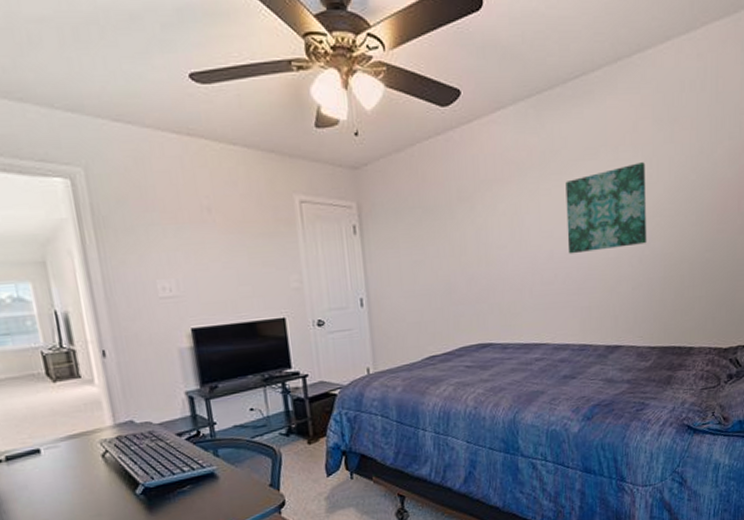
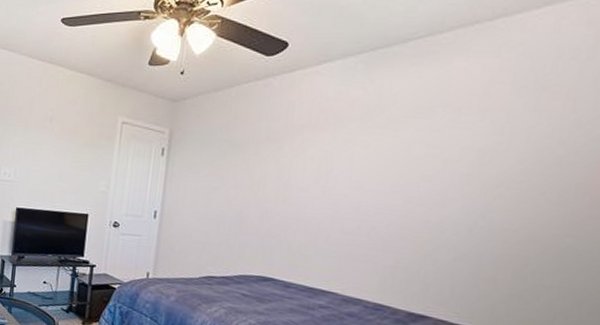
wall art: present [565,162,647,254] -> none [378,128,494,214]

